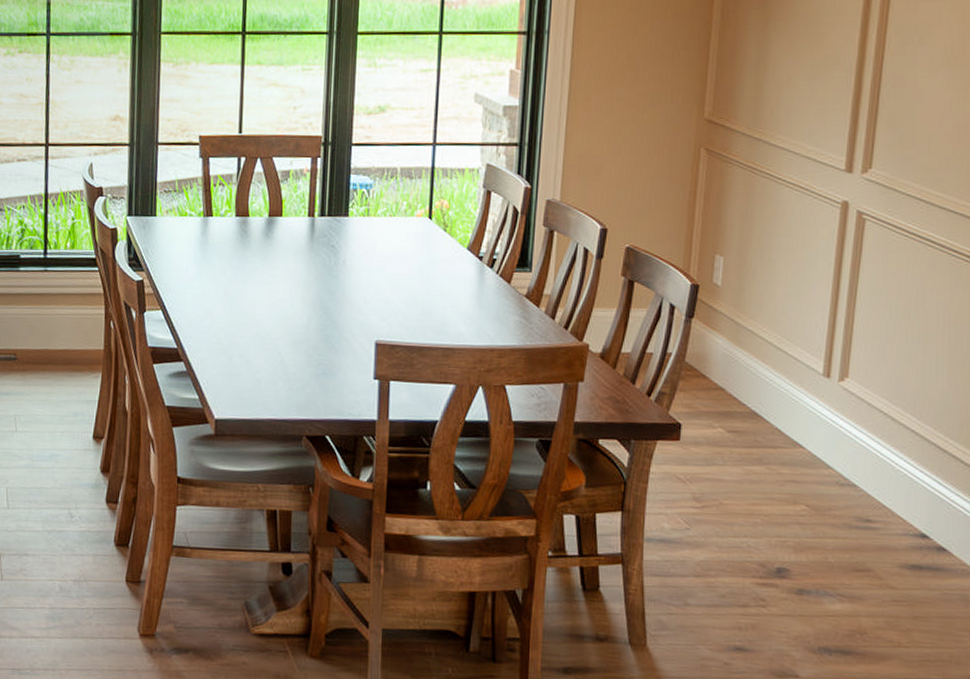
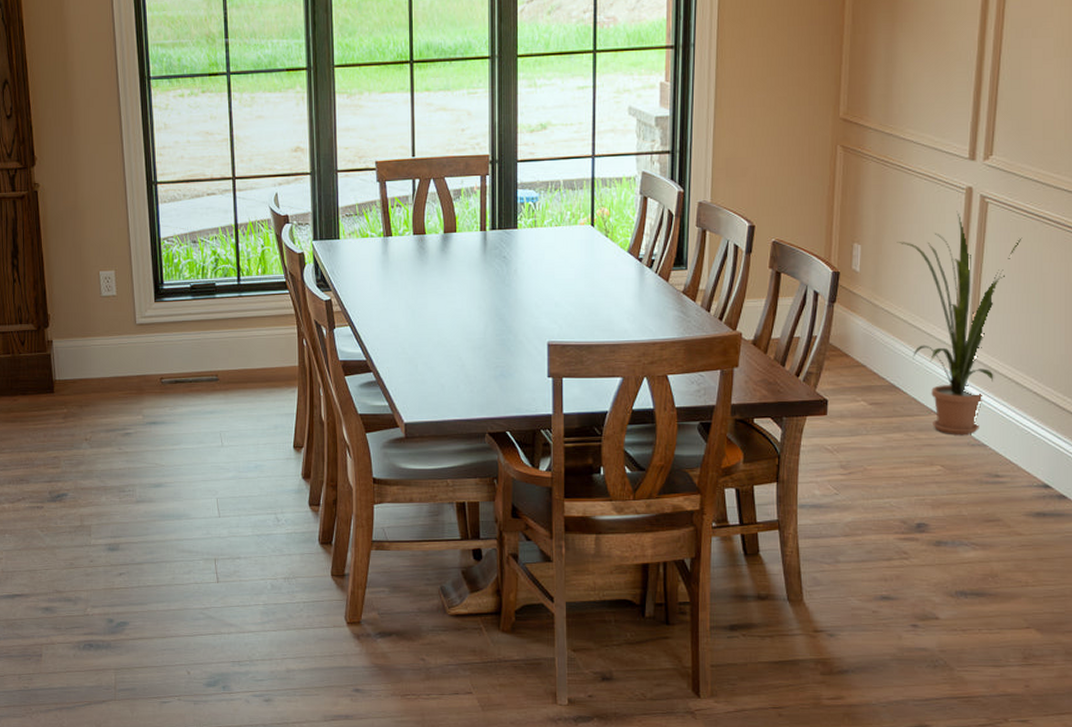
house plant: none [763,226,901,472] -> present [897,211,1021,434]

